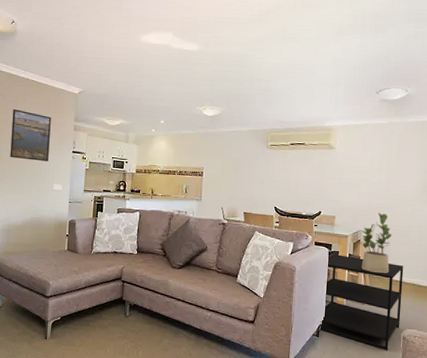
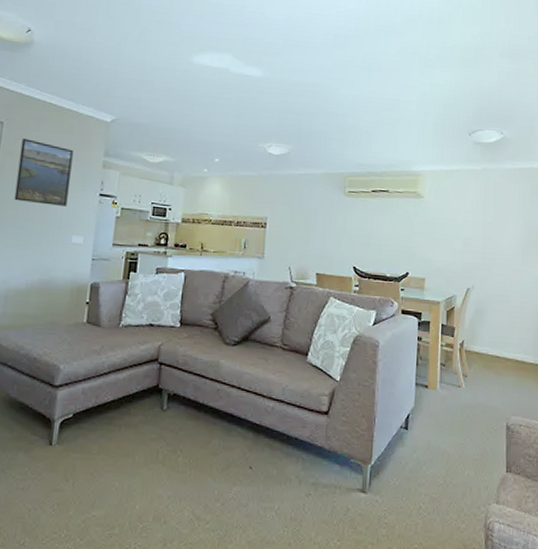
side table: present [318,254,404,350] -> none [407,325,505,444]
potted plant: present [356,213,392,274] -> none [450,274,490,349]

